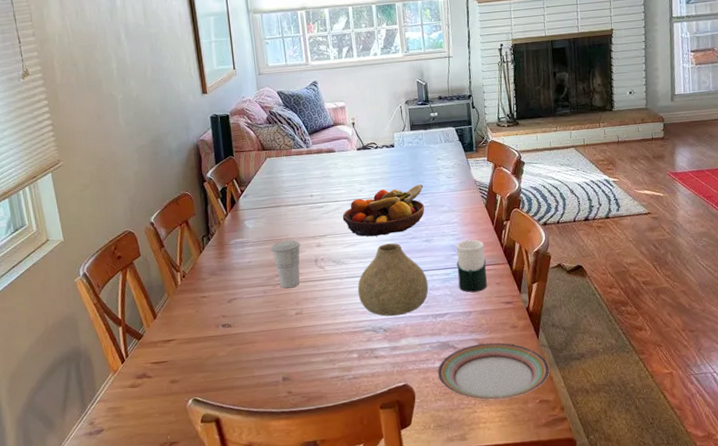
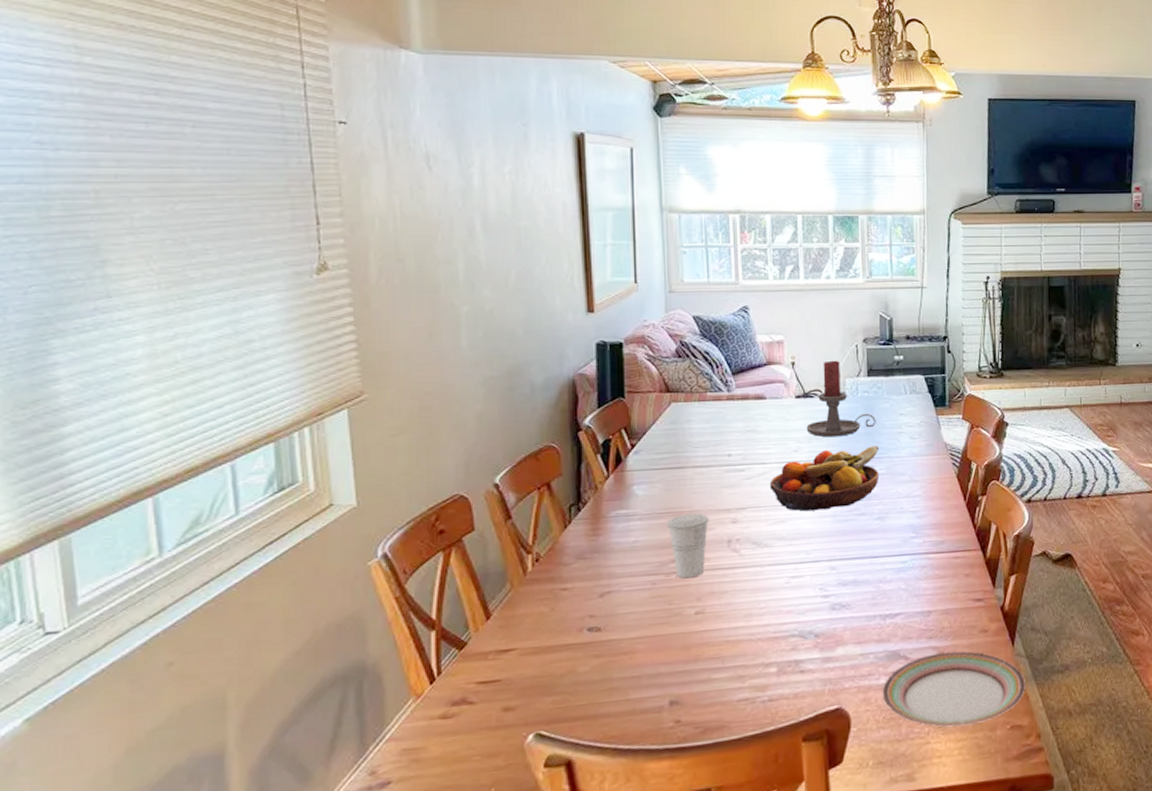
vase: present [357,243,429,317] -> none [783,520,878,617]
candle holder: none [366,119,420,180] -> present [806,360,876,438]
cup: present [456,240,487,293] -> none [916,518,954,587]

